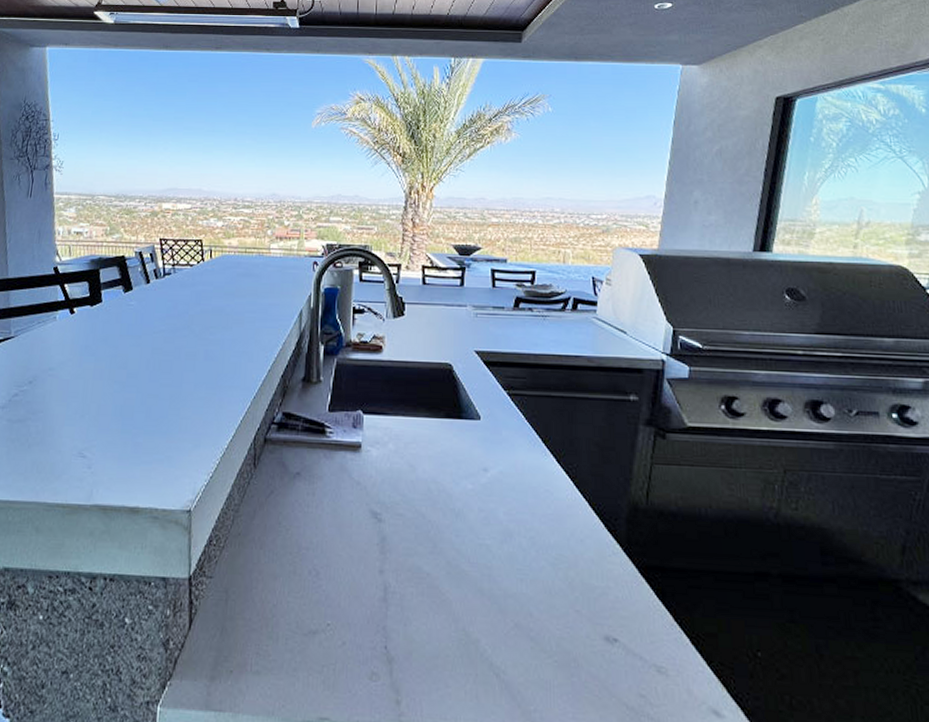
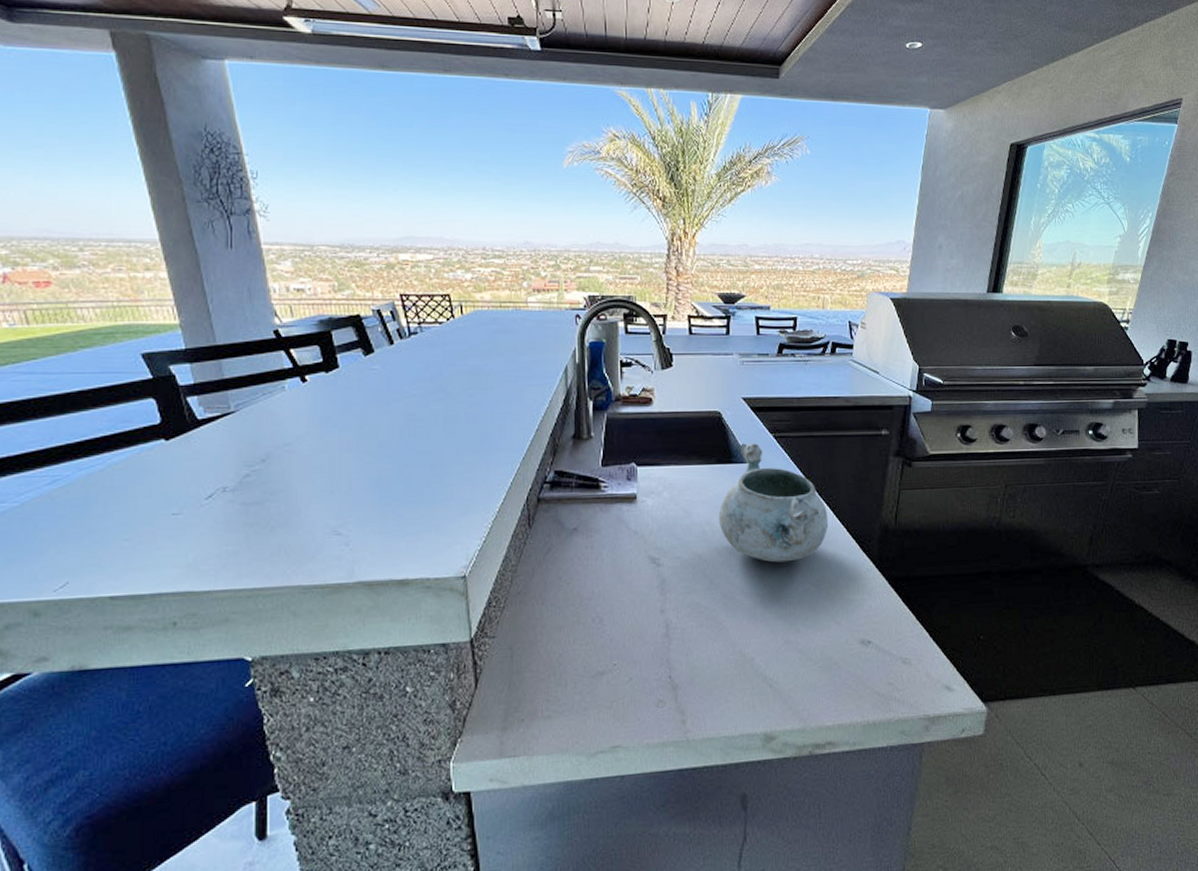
decorative bowl: none [445,398,568,533] -> present [718,443,829,563]

